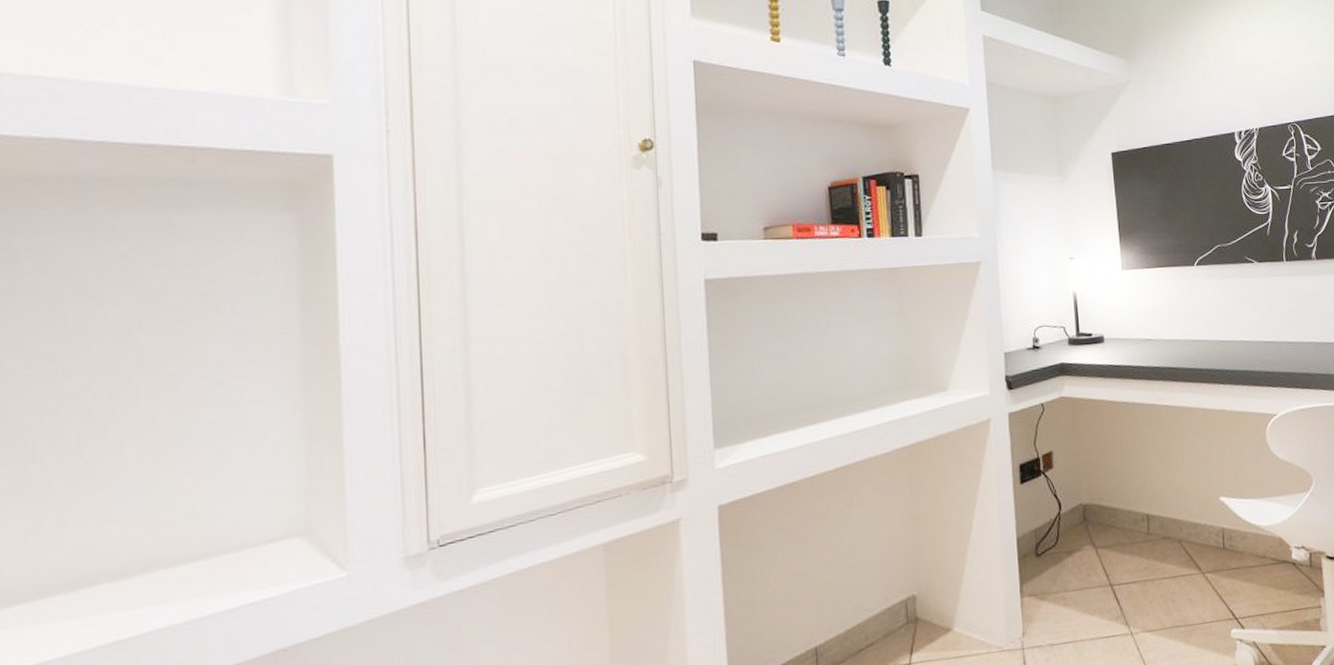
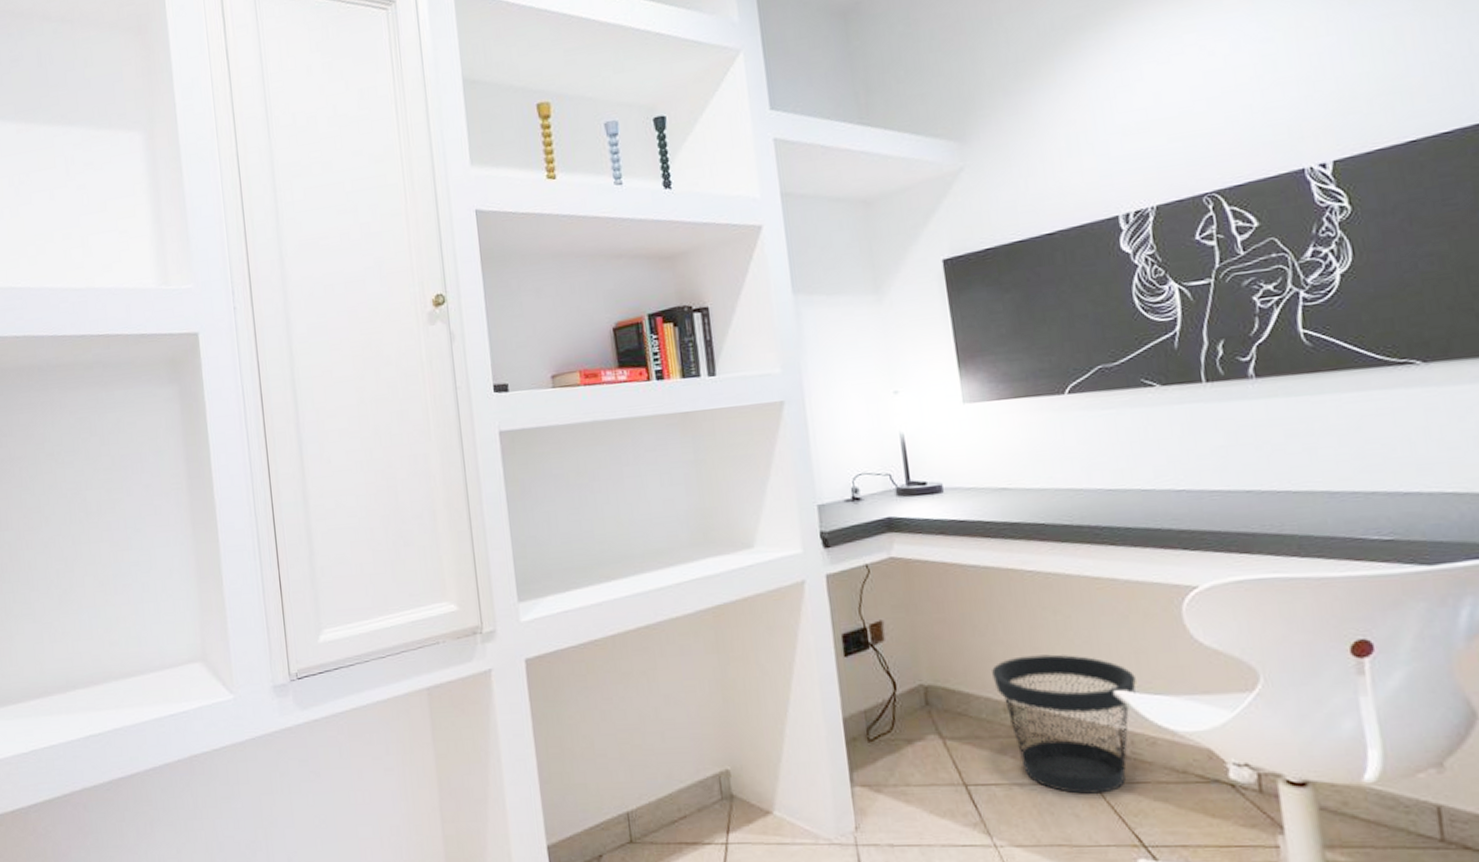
wastebasket: none [1135,471,1235,583] -> present [992,654,1136,794]

